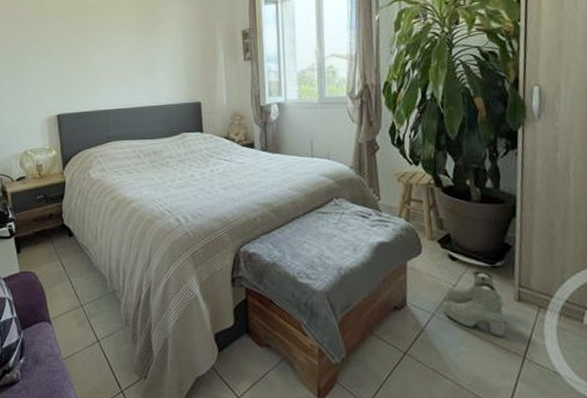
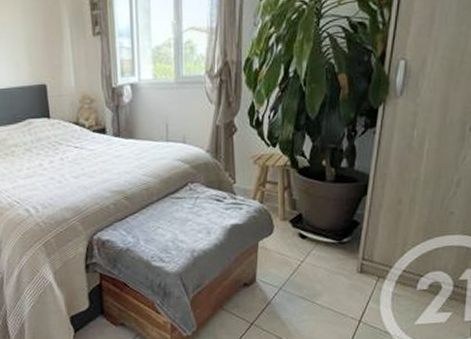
boots: present [444,270,506,337] -> none [291,246,347,305]

